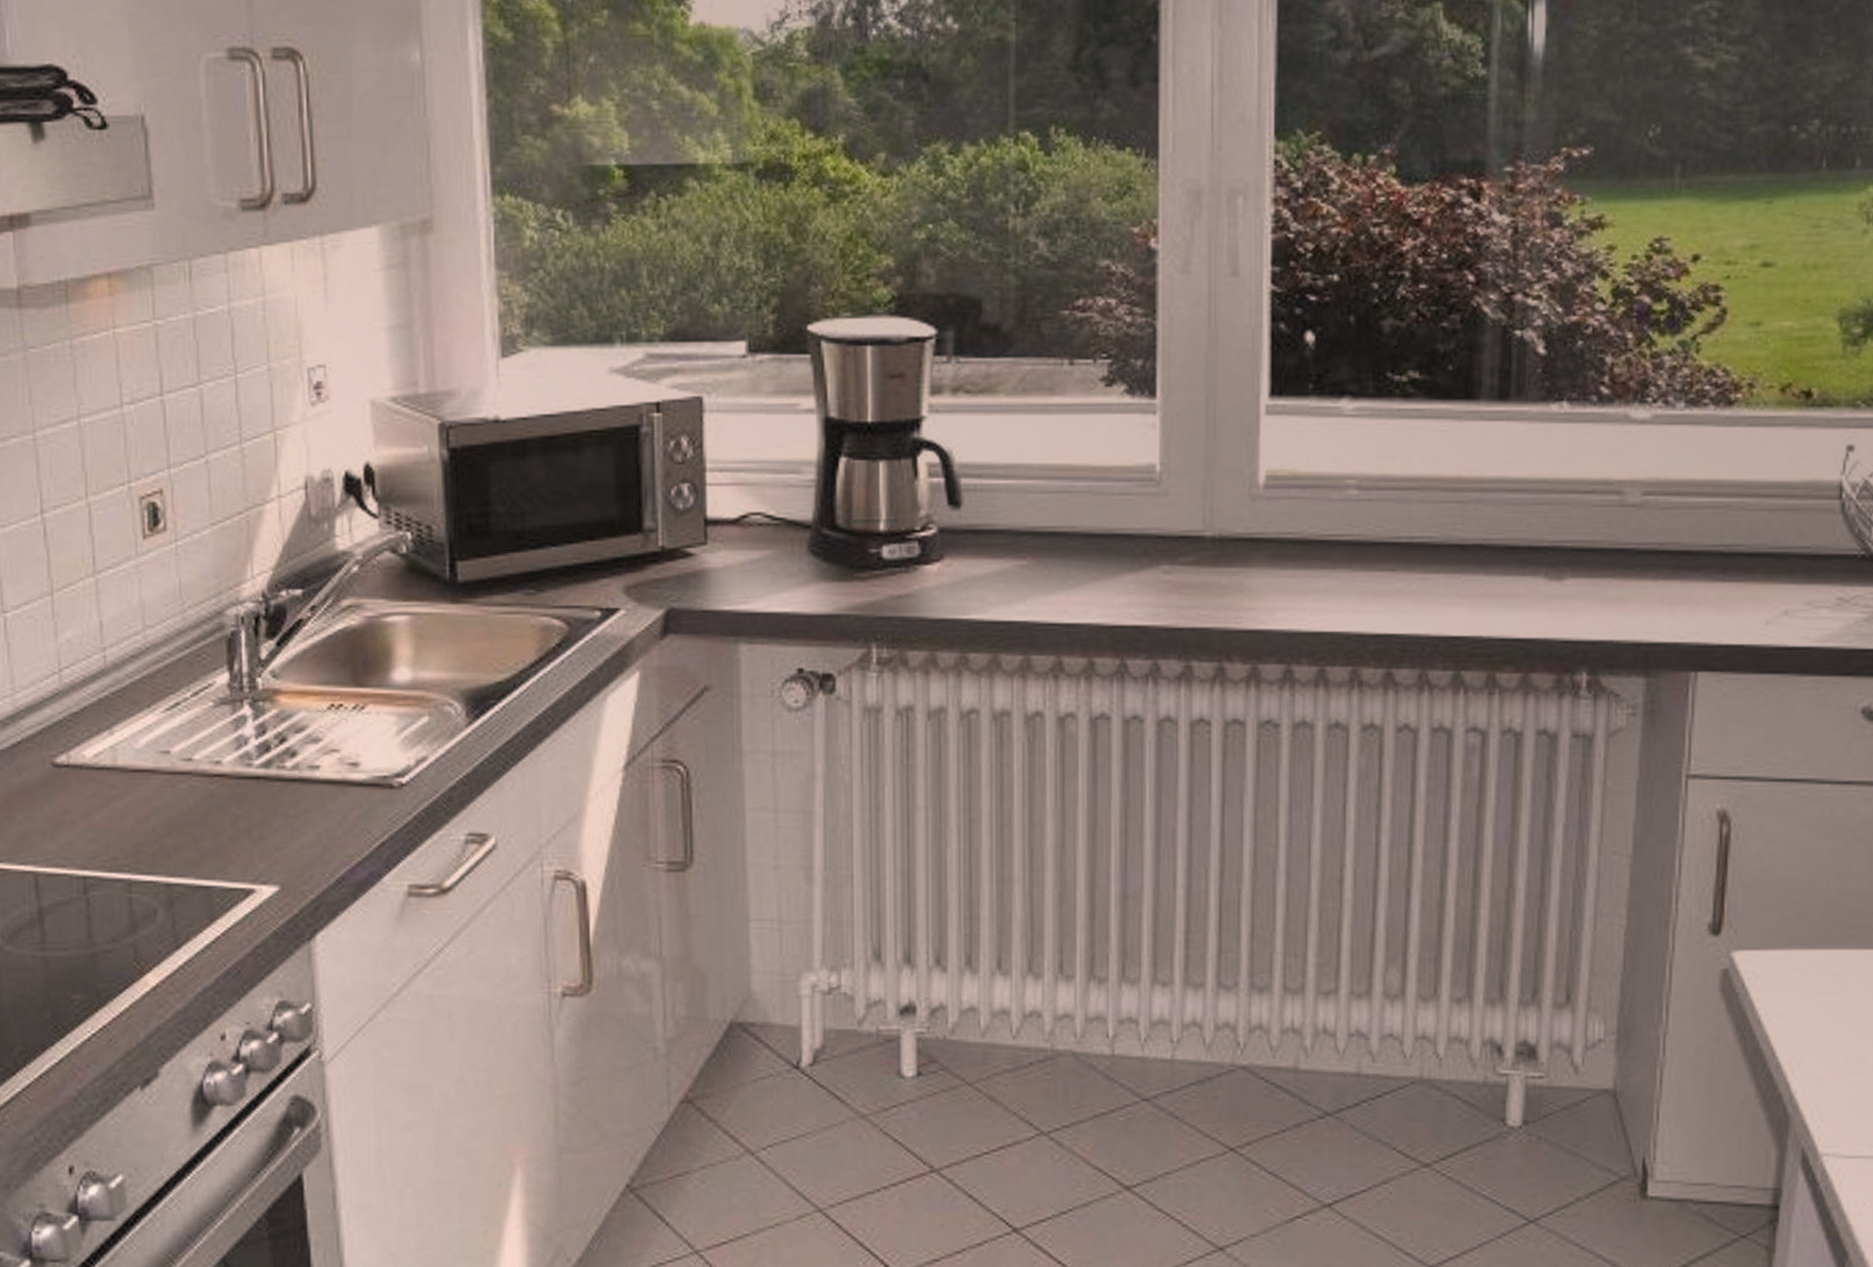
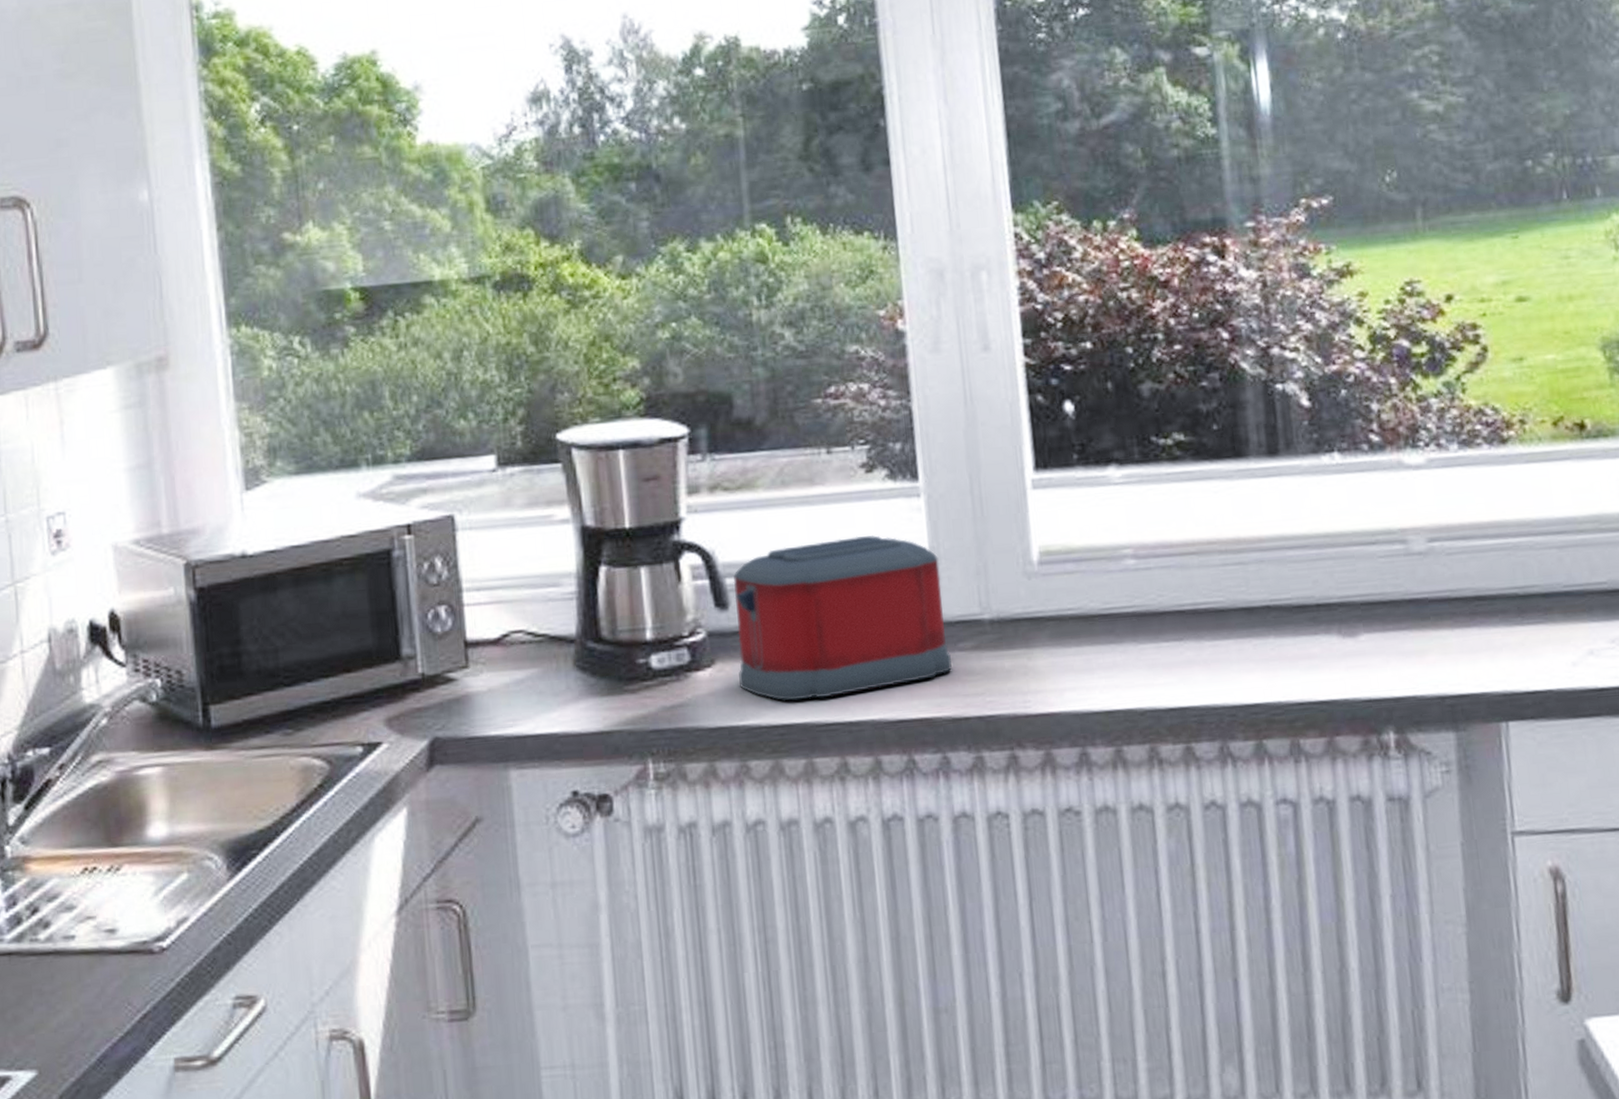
toaster: none [966,447,1170,600] -> present [733,535,952,701]

